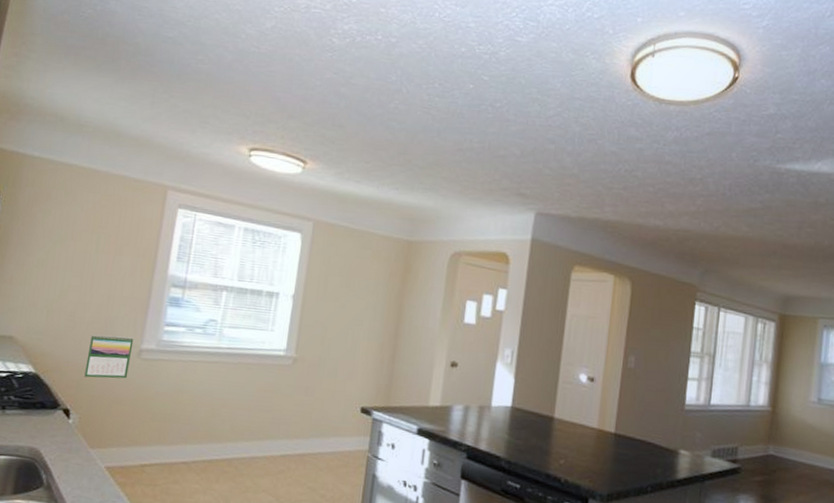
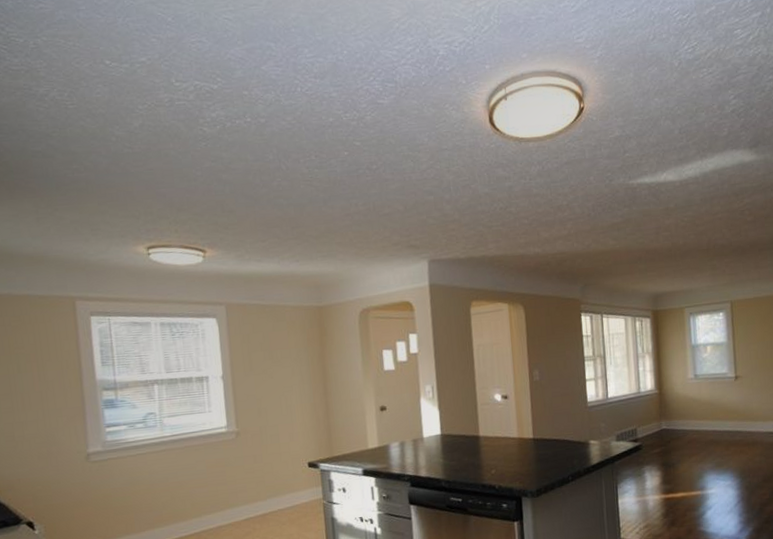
calendar: present [84,334,134,379] -> none [35,444,82,490]

